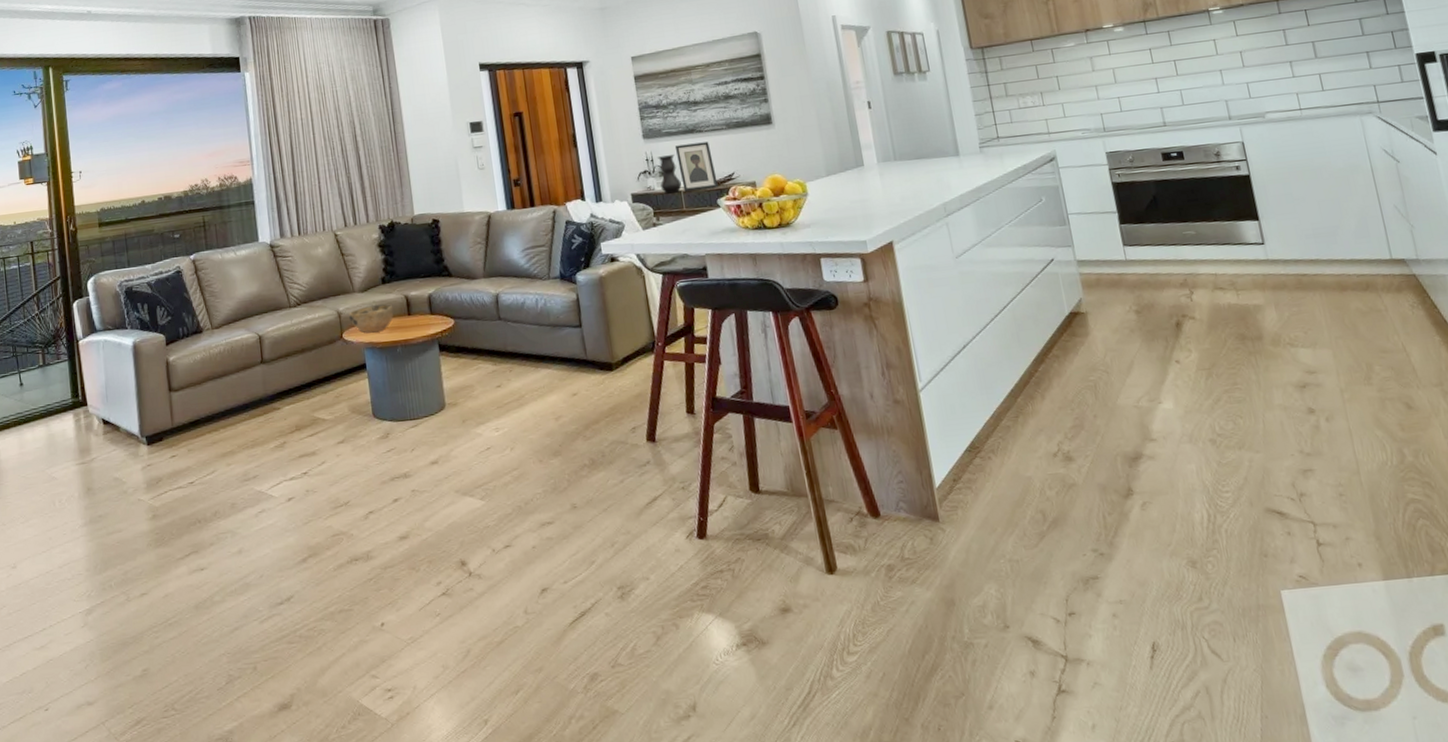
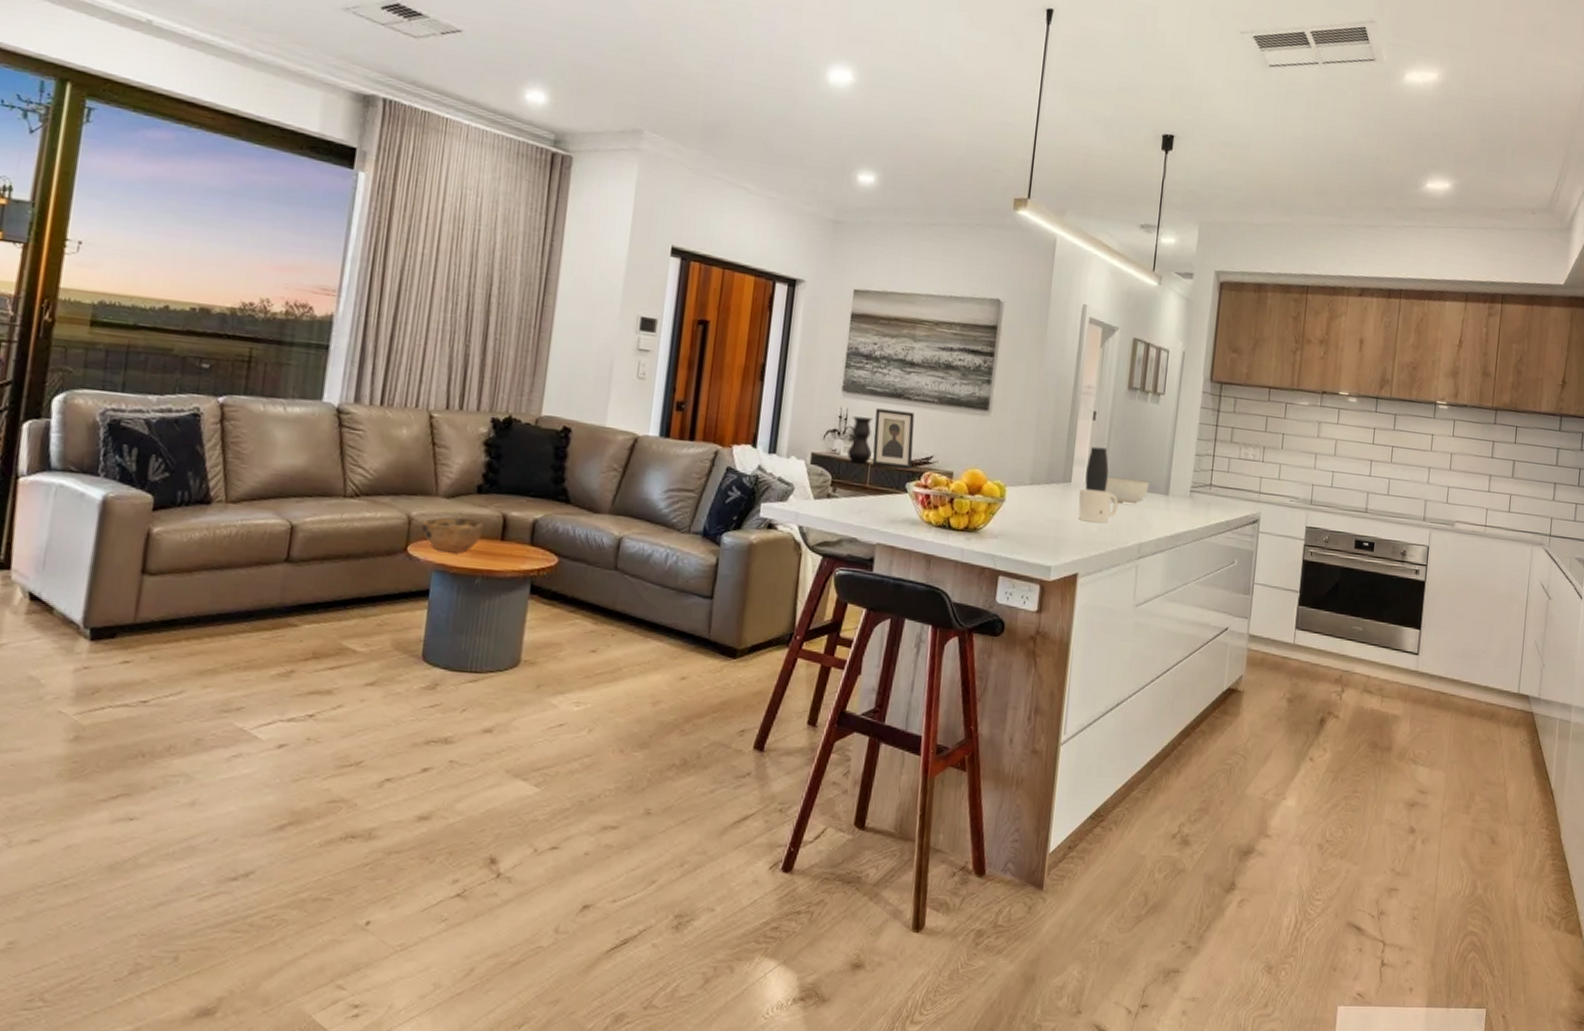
mug: none [873,165,915,196] -> present [1078,488,1119,524]
vase: none [874,129,899,169] -> present [1085,446,1109,493]
bowl: none [896,148,939,174] -> present [1105,476,1149,506]

